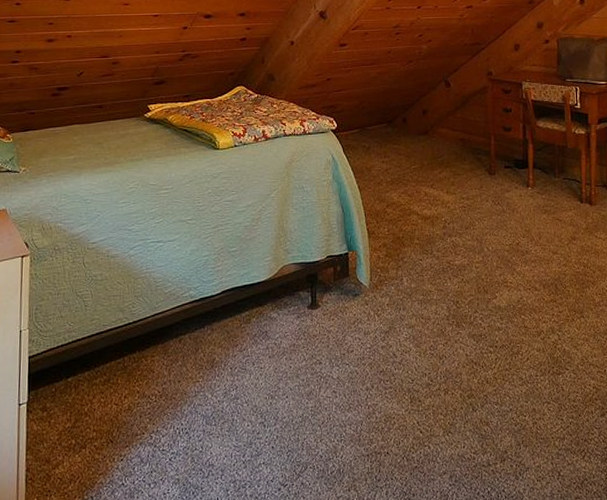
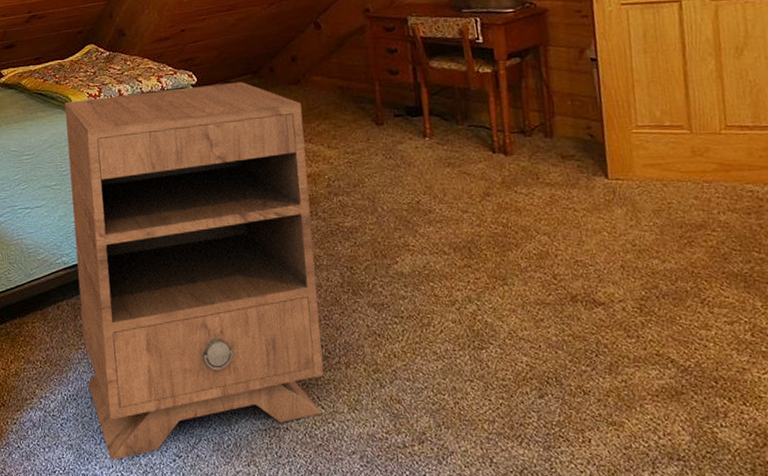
nightstand: none [202,129,428,492] -> present [65,81,324,460]

